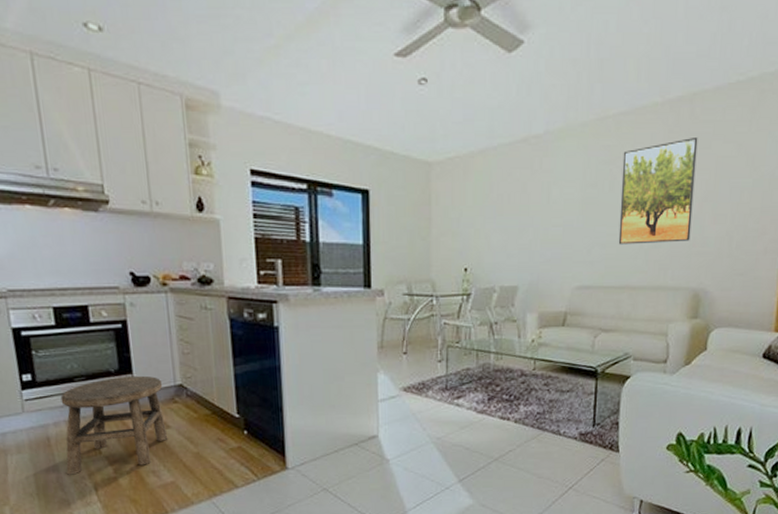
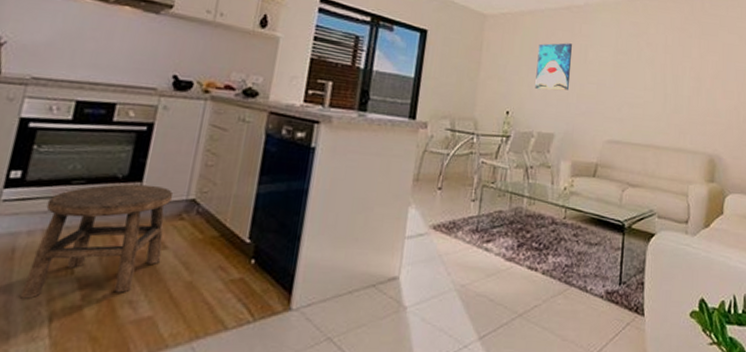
wall art: none [493,183,532,241] -> present [535,43,572,91]
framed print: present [618,136,698,245] -> none [644,25,708,111]

